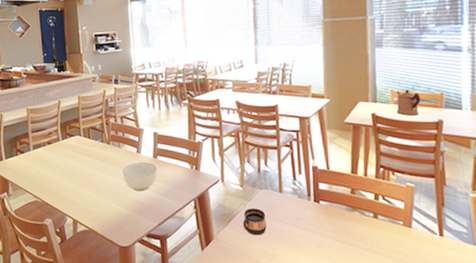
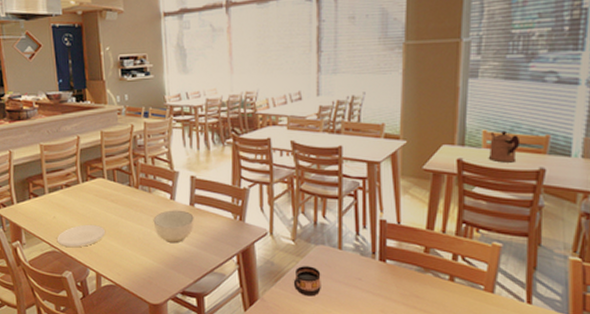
plate: none [39,176,82,198] -> present [56,224,106,248]

